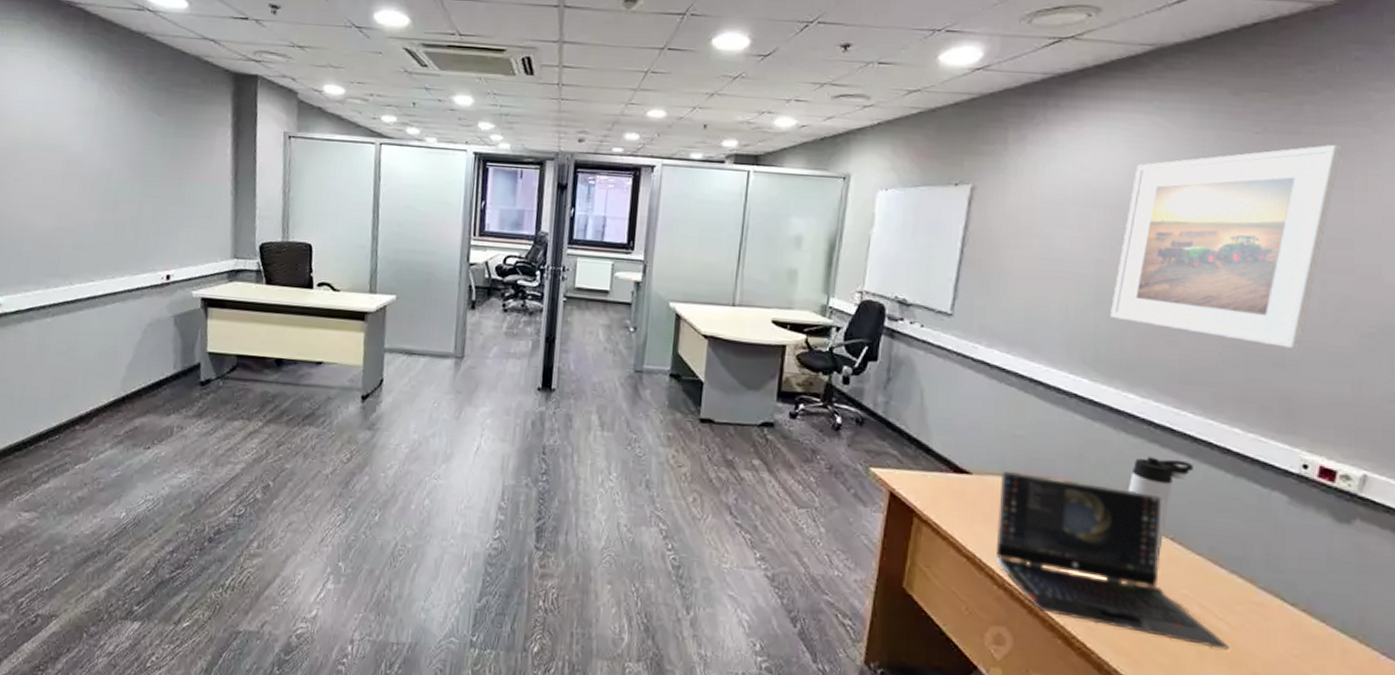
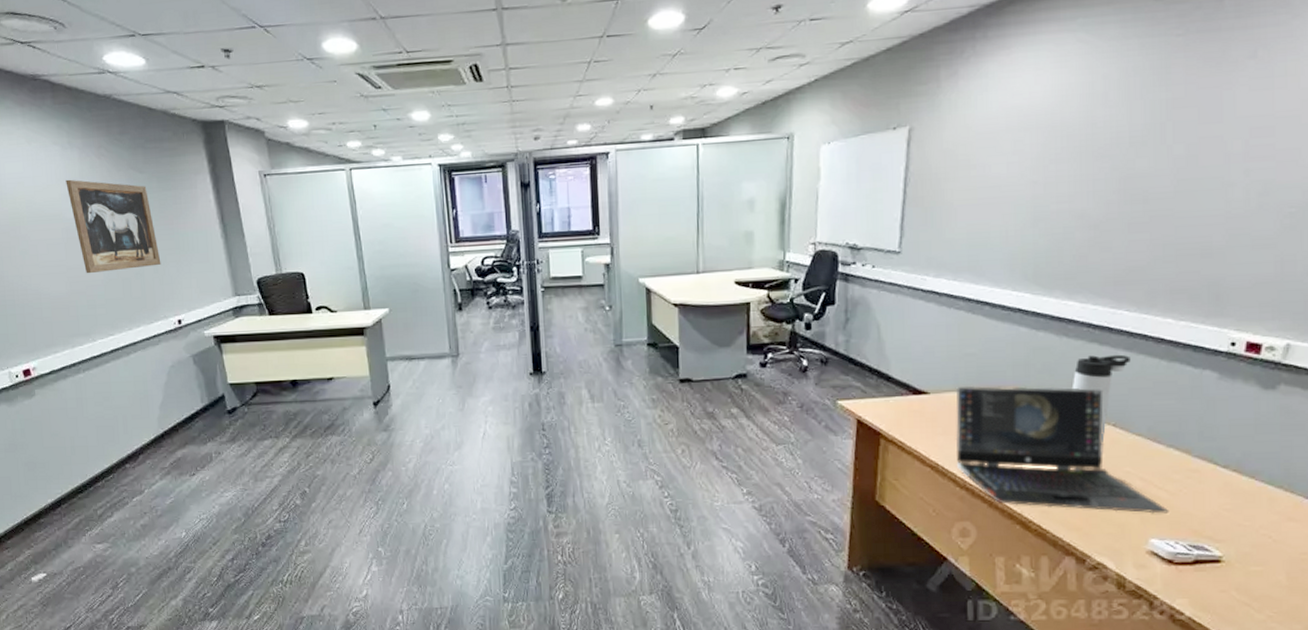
wall art: none [78,111,163,215] -> present [66,179,161,274]
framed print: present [1111,144,1342,349] -> none [1047,34,1262,238]

